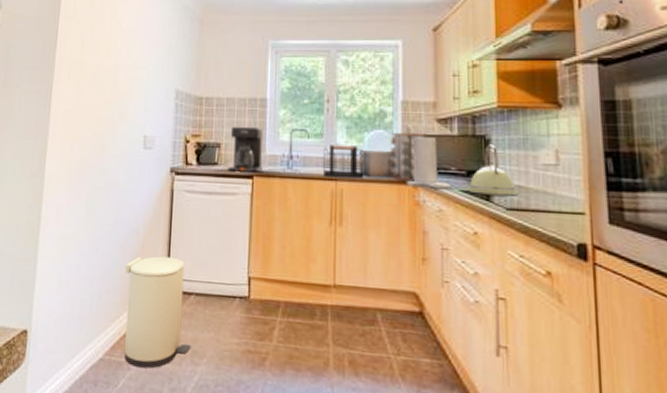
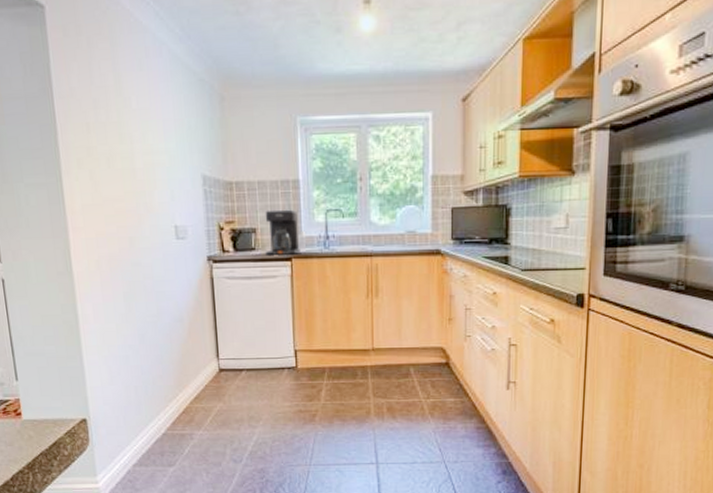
pedal bin: present [124,256,192,369] -> none [175,340,248,436]
dish rack: present [323,145,364,179] -> none [358,222,397,254]
toaster: present [361,149,395,179] -> none [394,224,426,252]
spice rack: present [391,125,427,182] -> none [421,199,454,252]
paper towel: present [406,137,452,190] -> none [436,210,476,258]
kettle: present [468,144,518,196] -> none [490,213,532,259]

